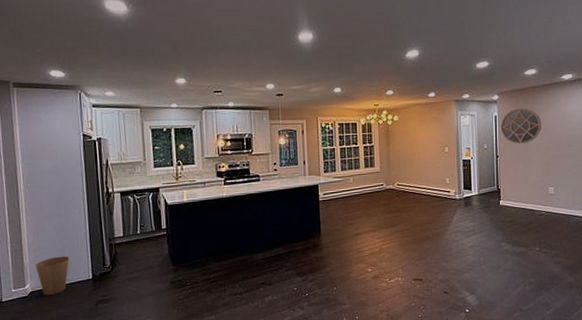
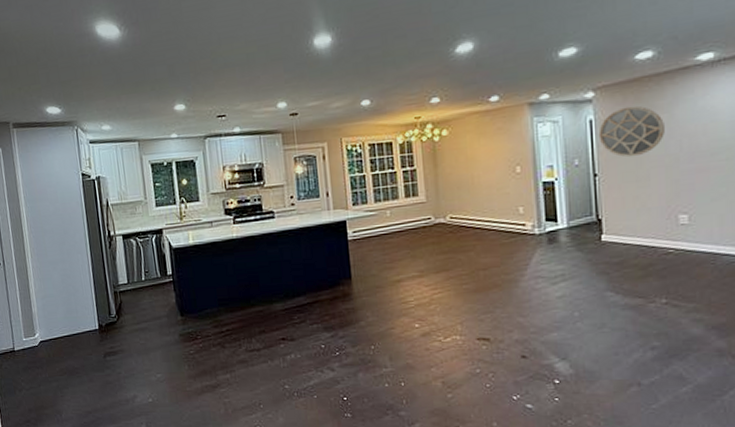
trash can: present [35,256,70,296] -> none [43,304,76,346]

